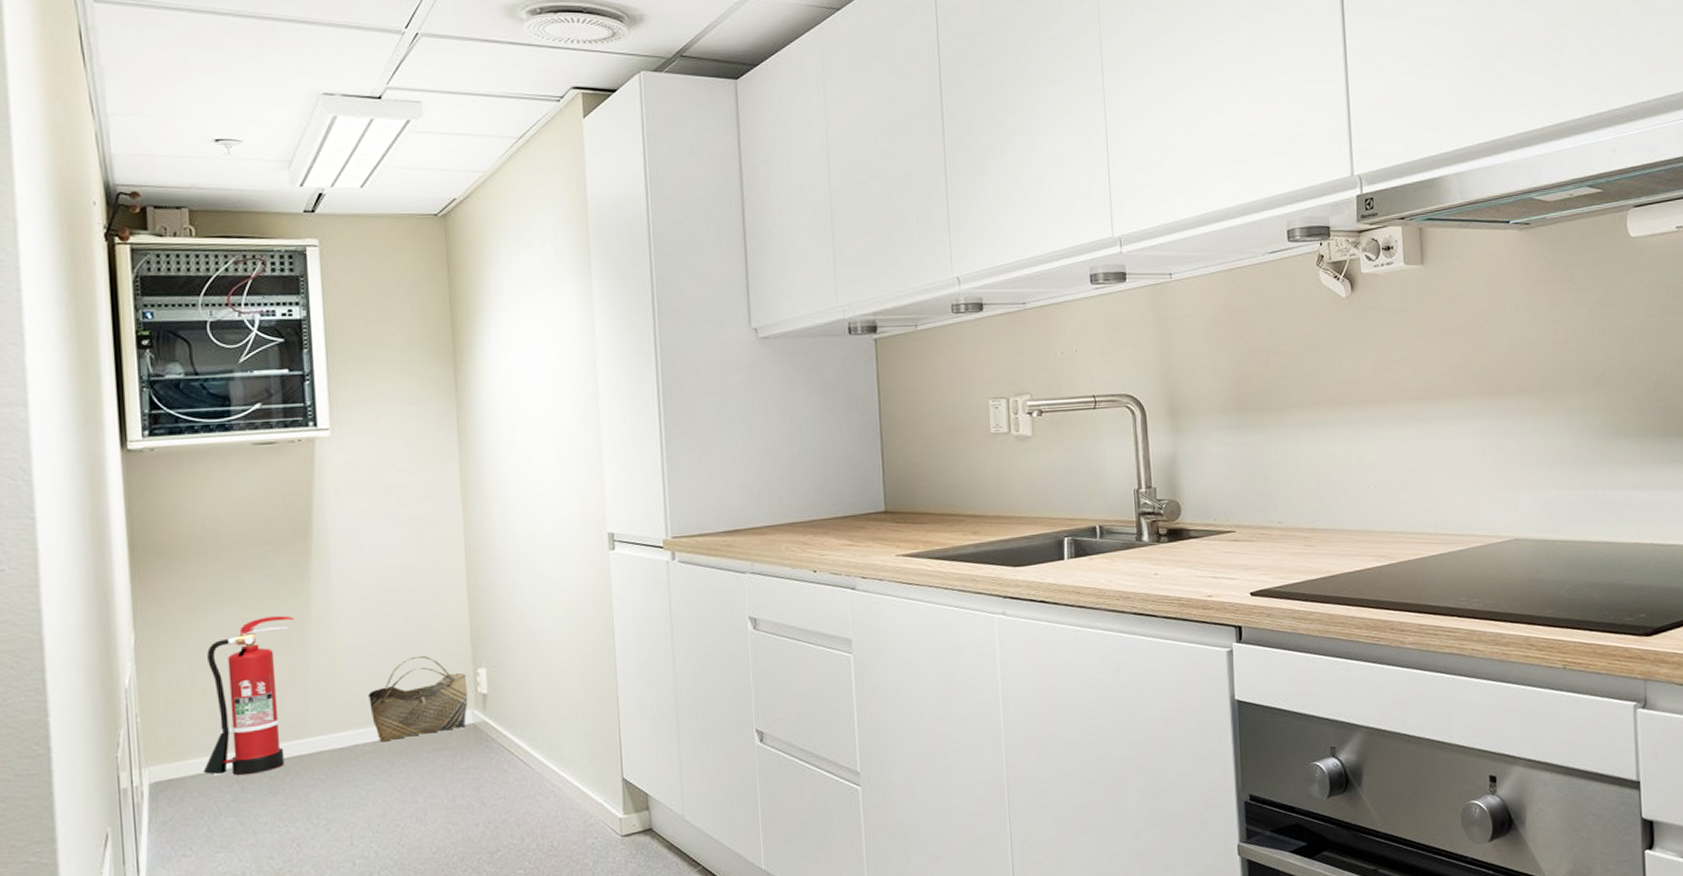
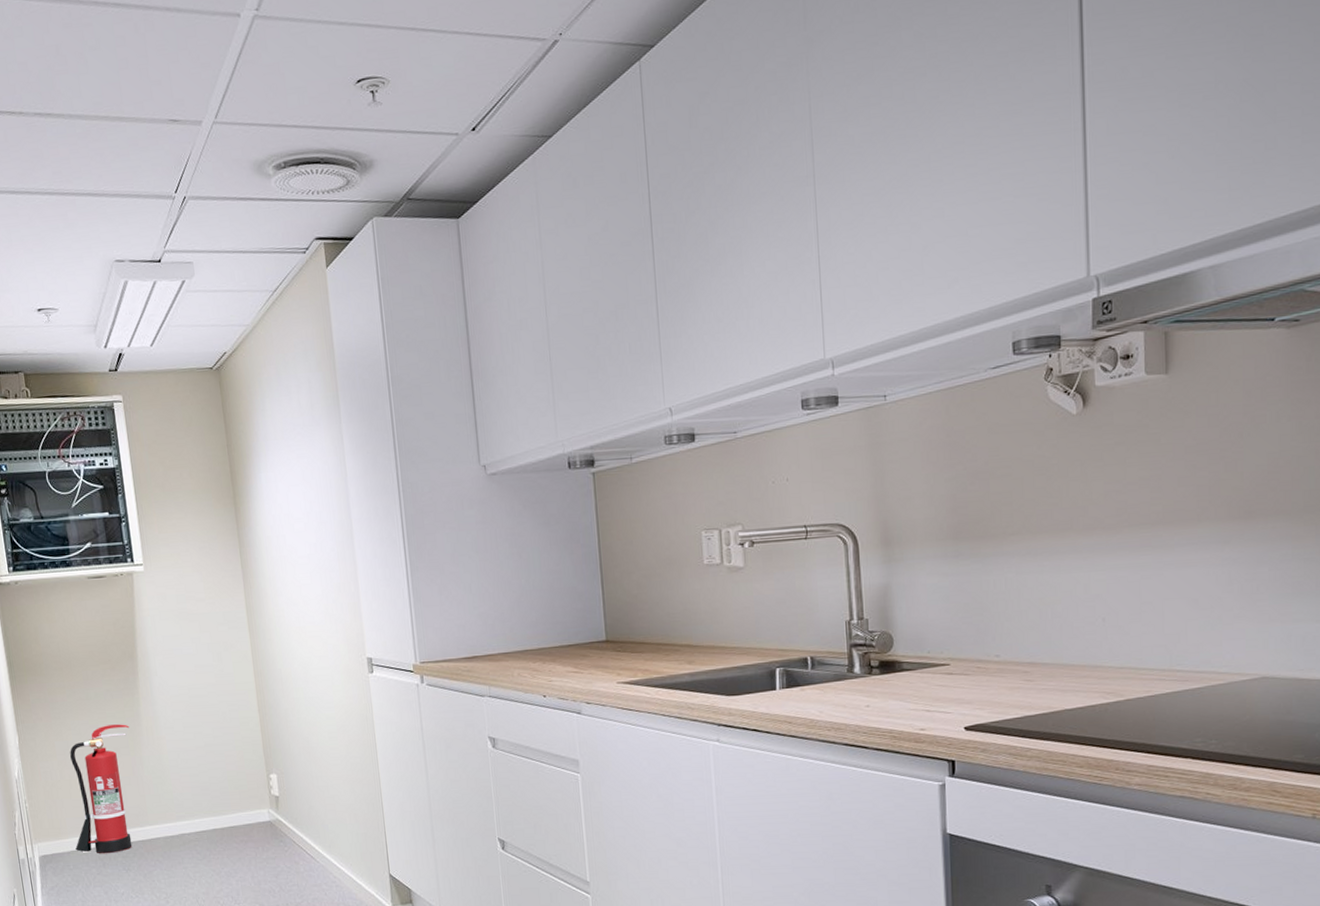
basket: present [367,655,468,742] -> none [188,761,265,833]

